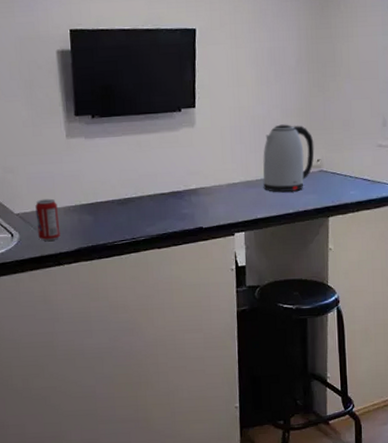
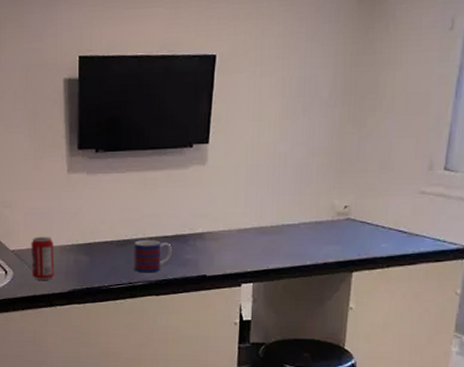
mug: none [134,197,170,228] -> present [134,240,172,273]
kettle: present [263,124,315,192] -> none [278,164,343,241]

